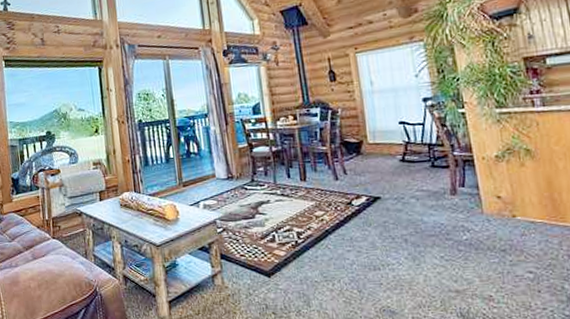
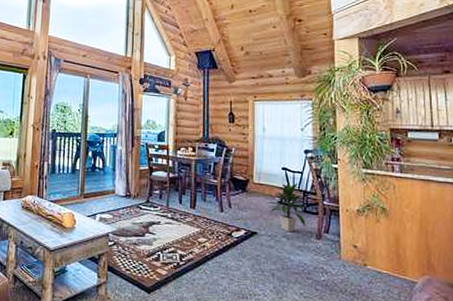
indoor plant: none [386,135,437,191] -> present [266,181,306,232]

